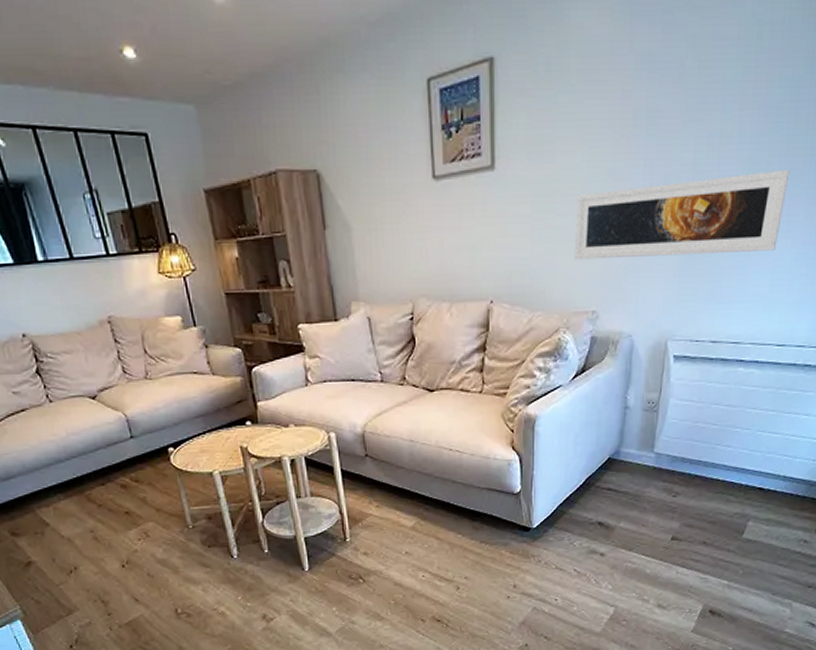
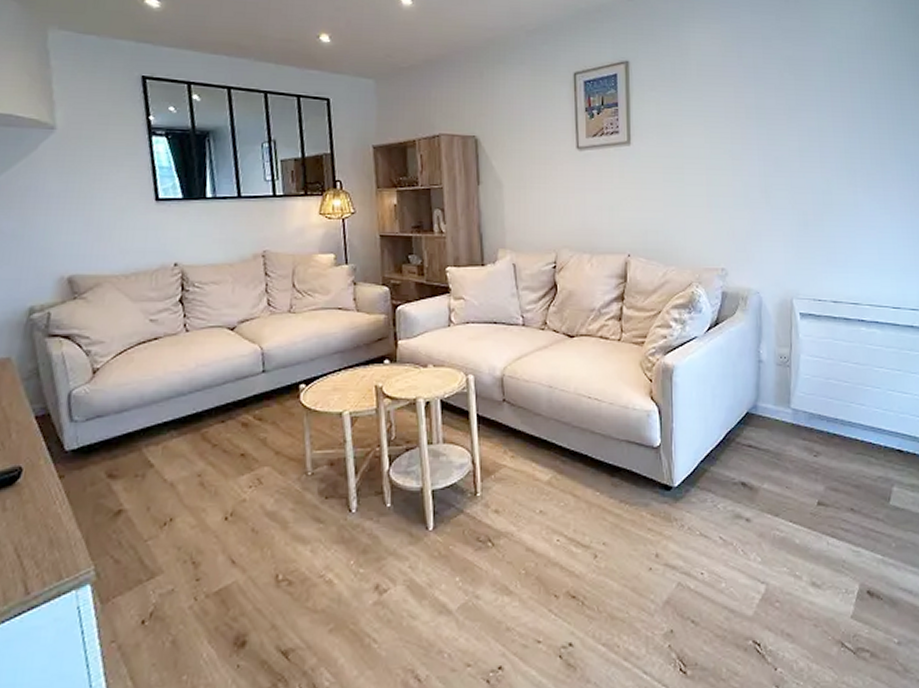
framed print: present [574,169,790,260] -> none [702,159,881,224]

